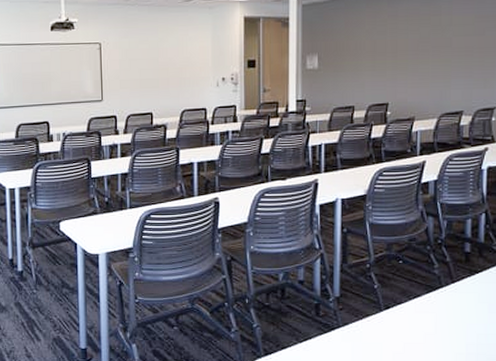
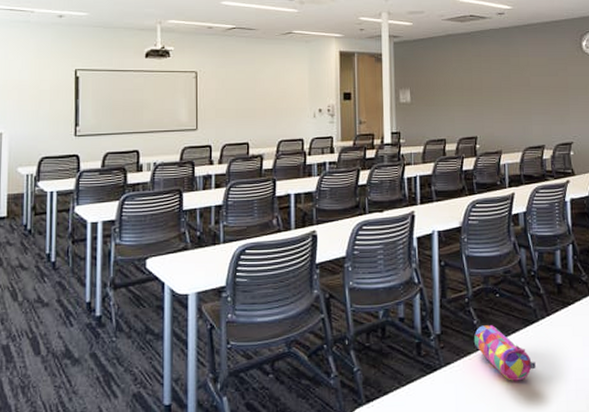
pencil case: none [373,290,436,343] -> present [473,325,536,381]

